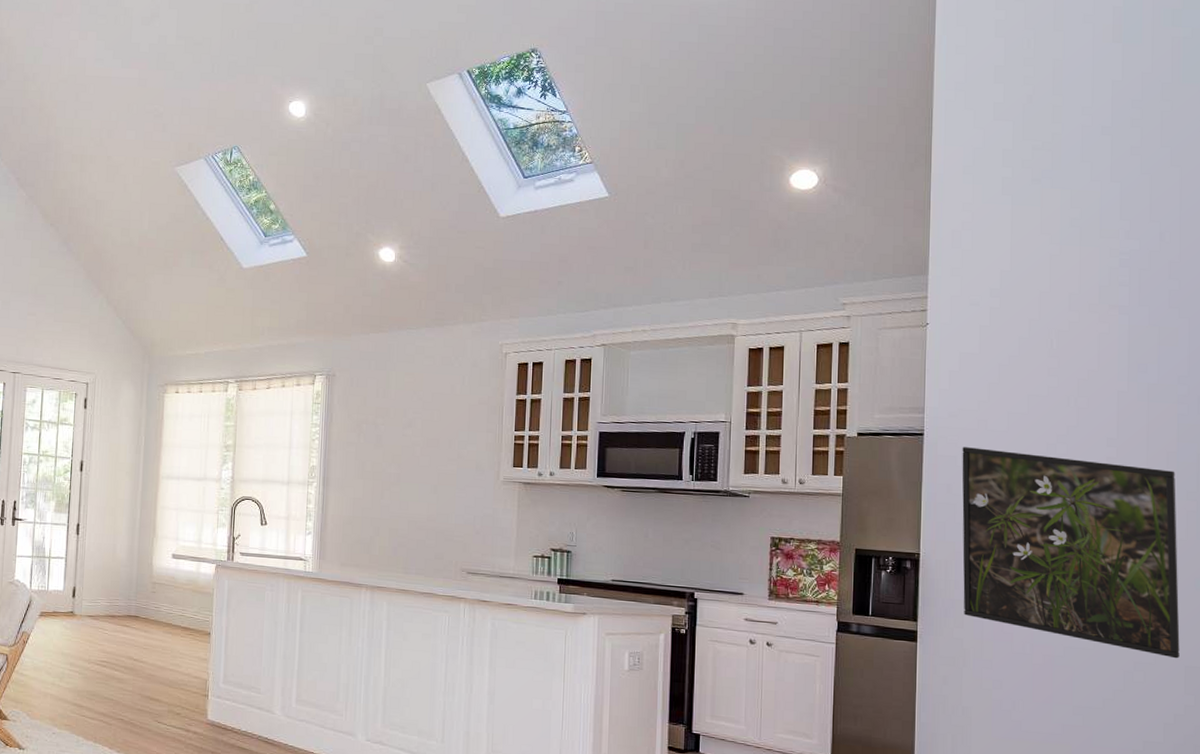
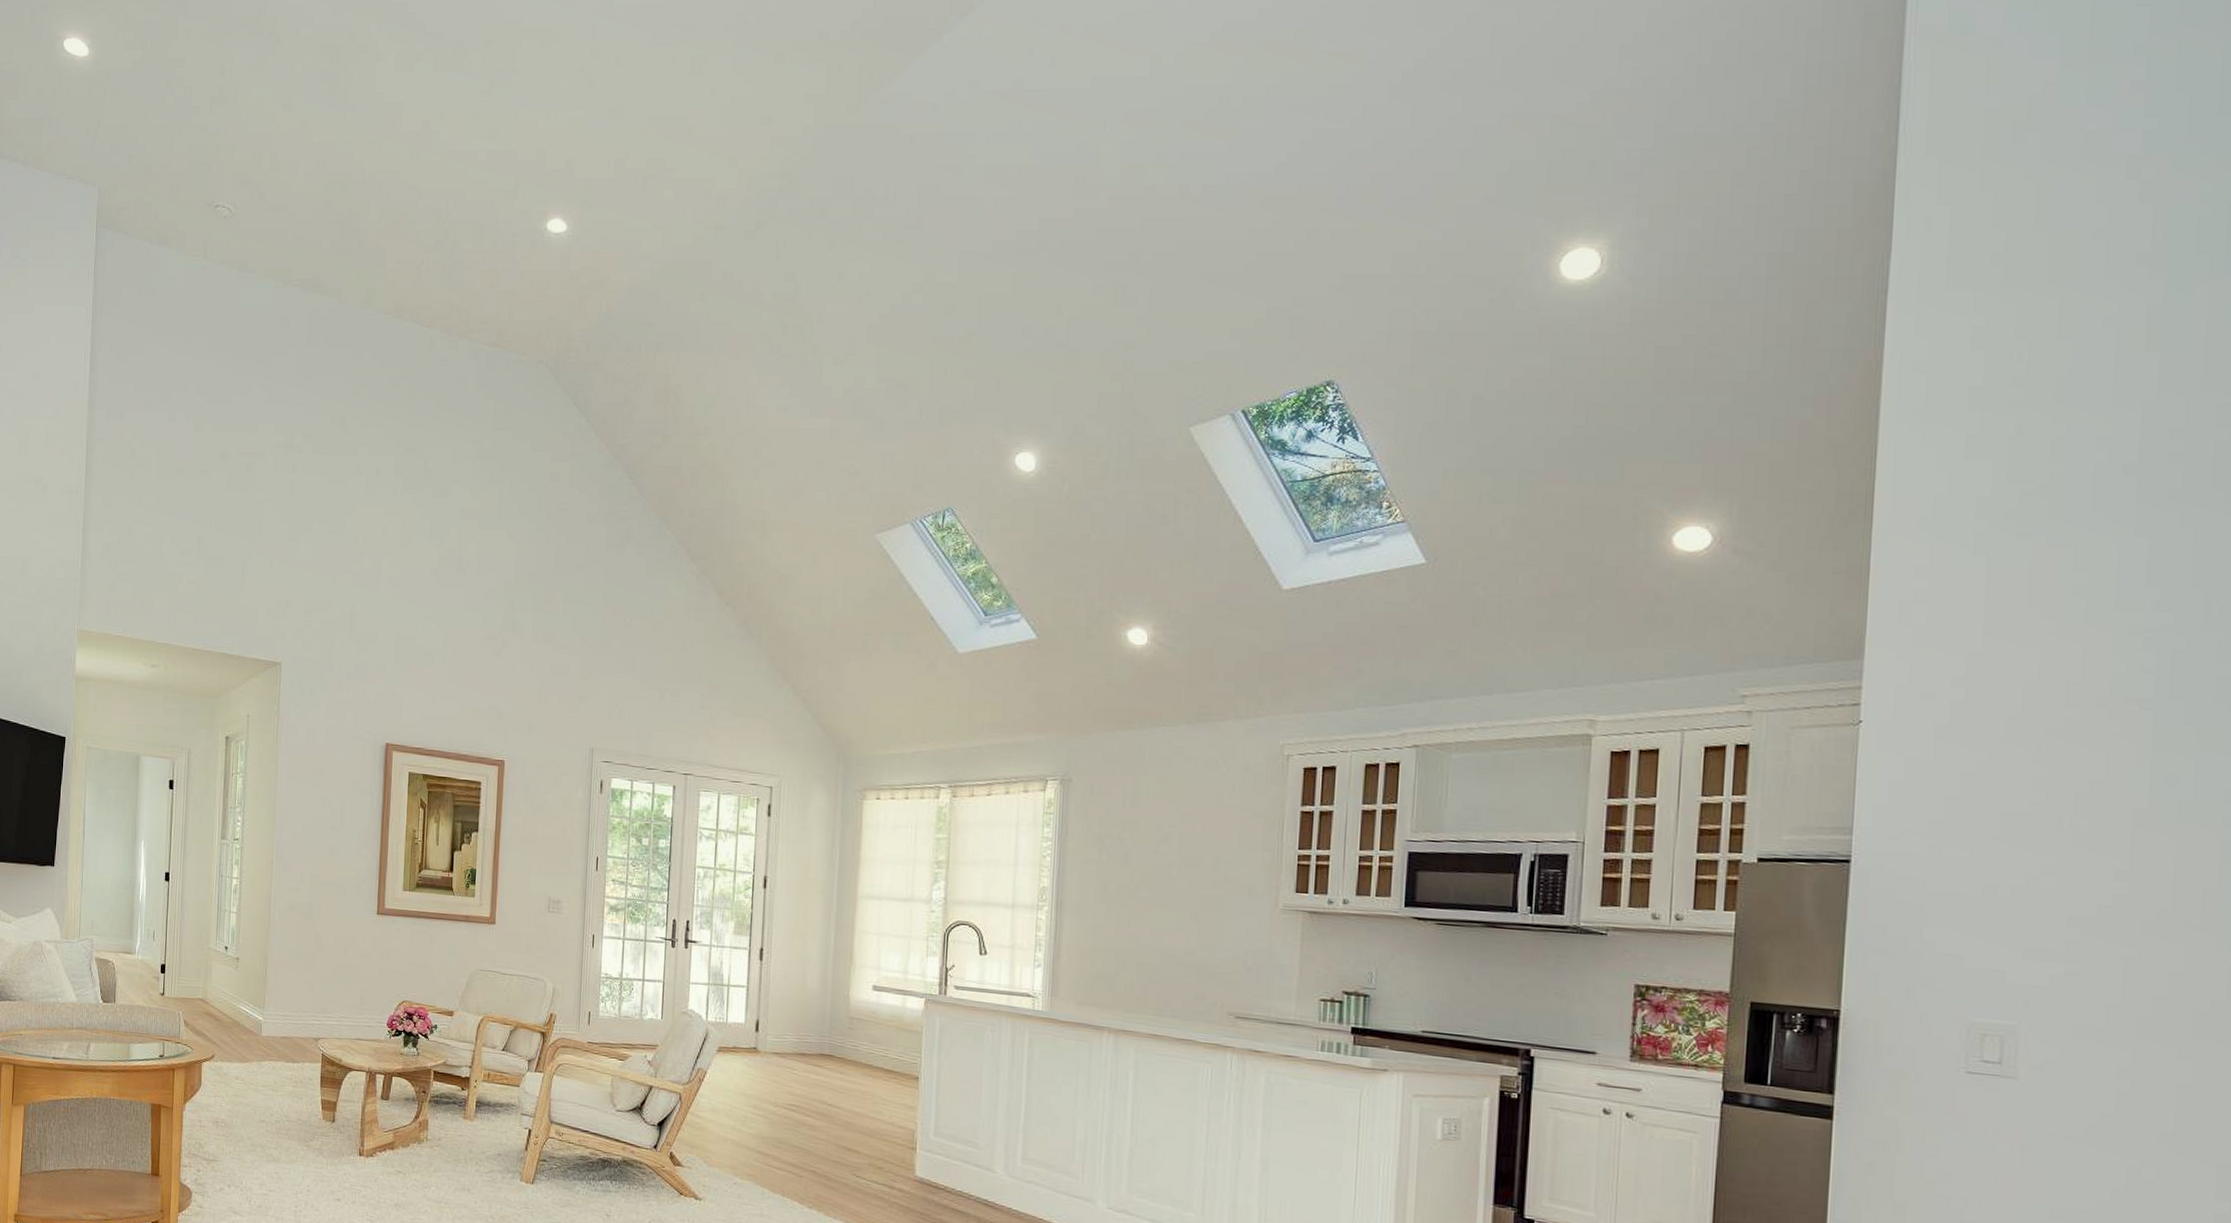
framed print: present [962,447,1180,659] -> none [1899,878,2215,1154]

